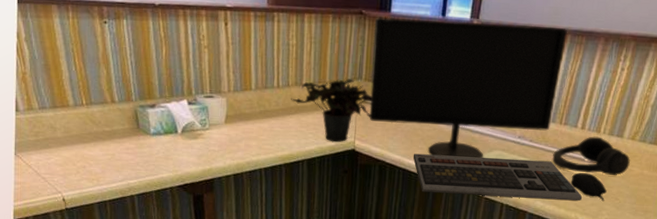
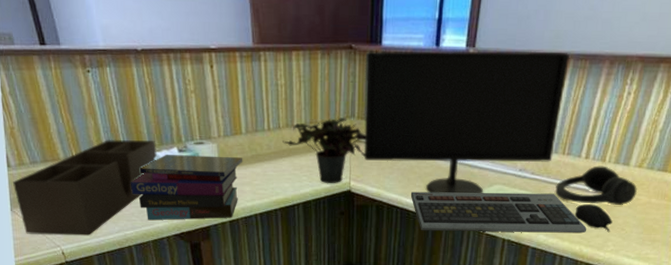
desk organizer: none [20,88,166,182] -> present [13,139,157,235]
books: none [137,105,251,172] -> present [130,154,243,221]

